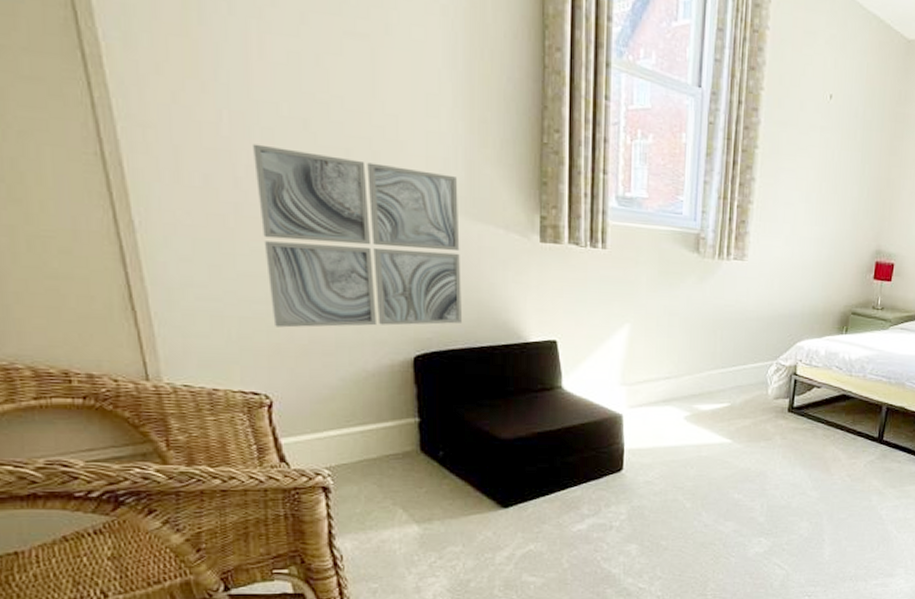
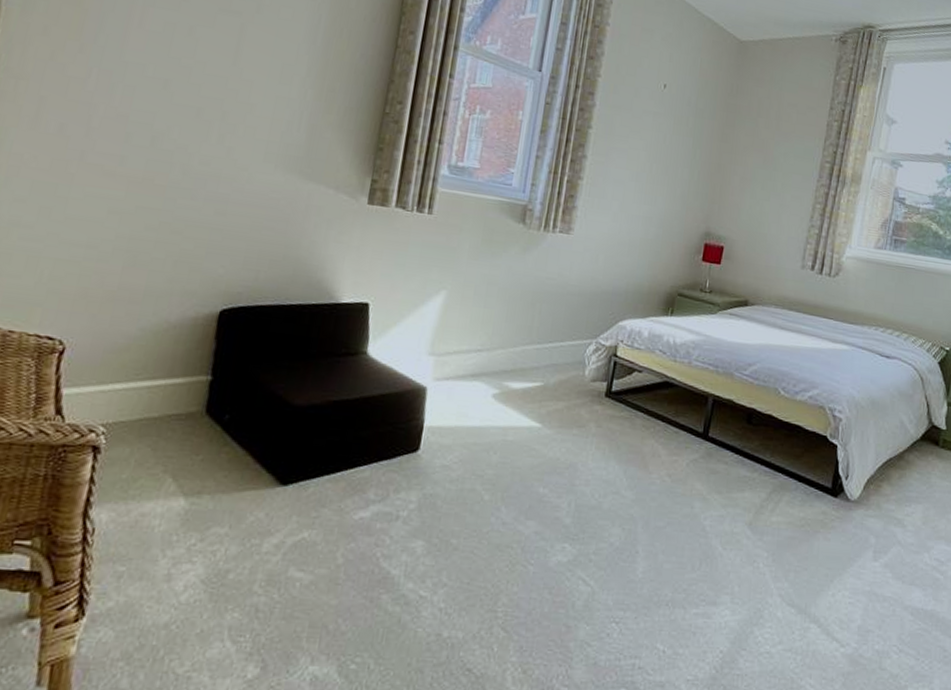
wall art: present [252,144,461,328] -> none [87,98,297,280]

